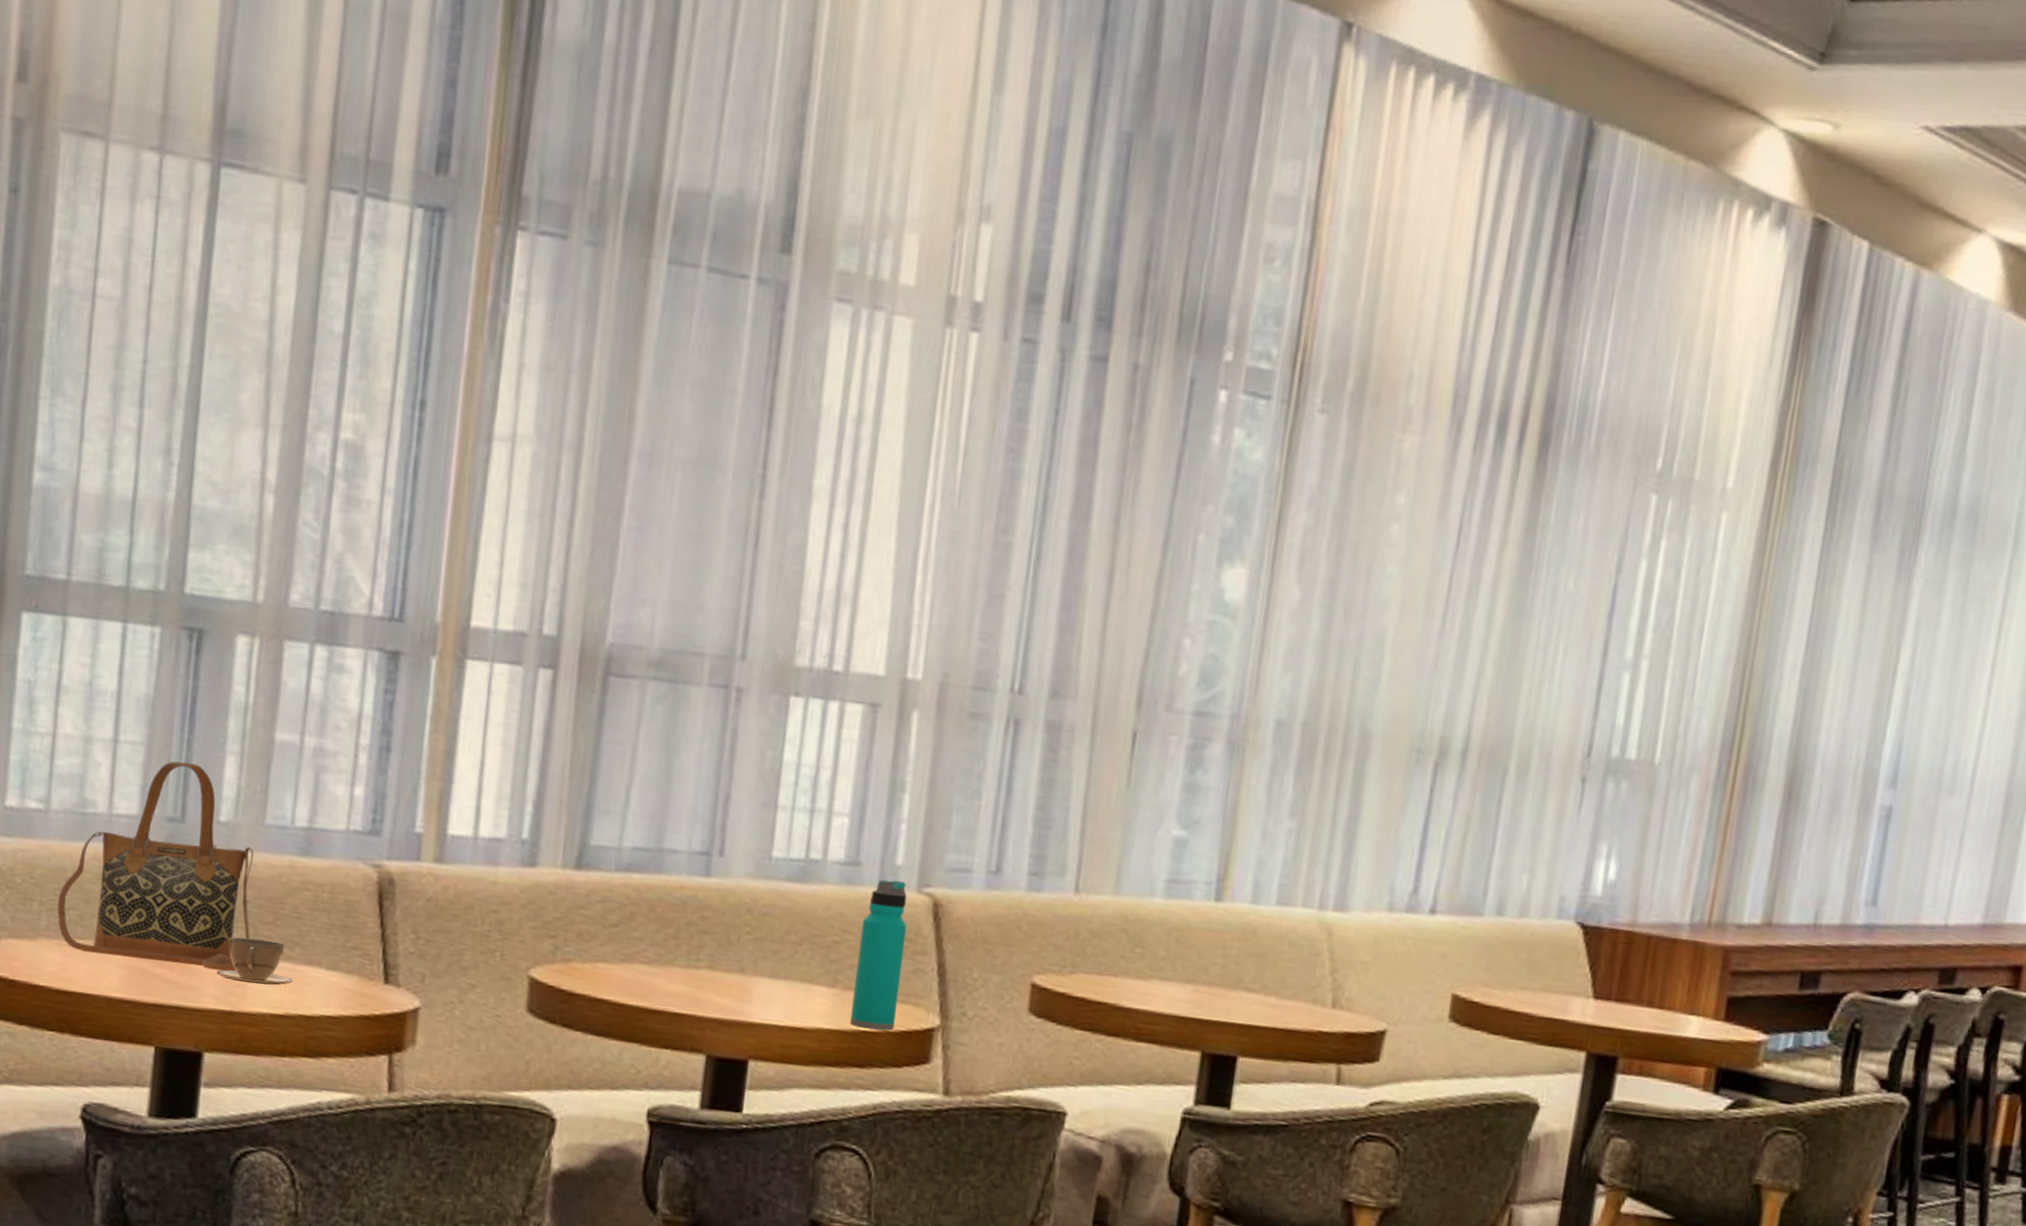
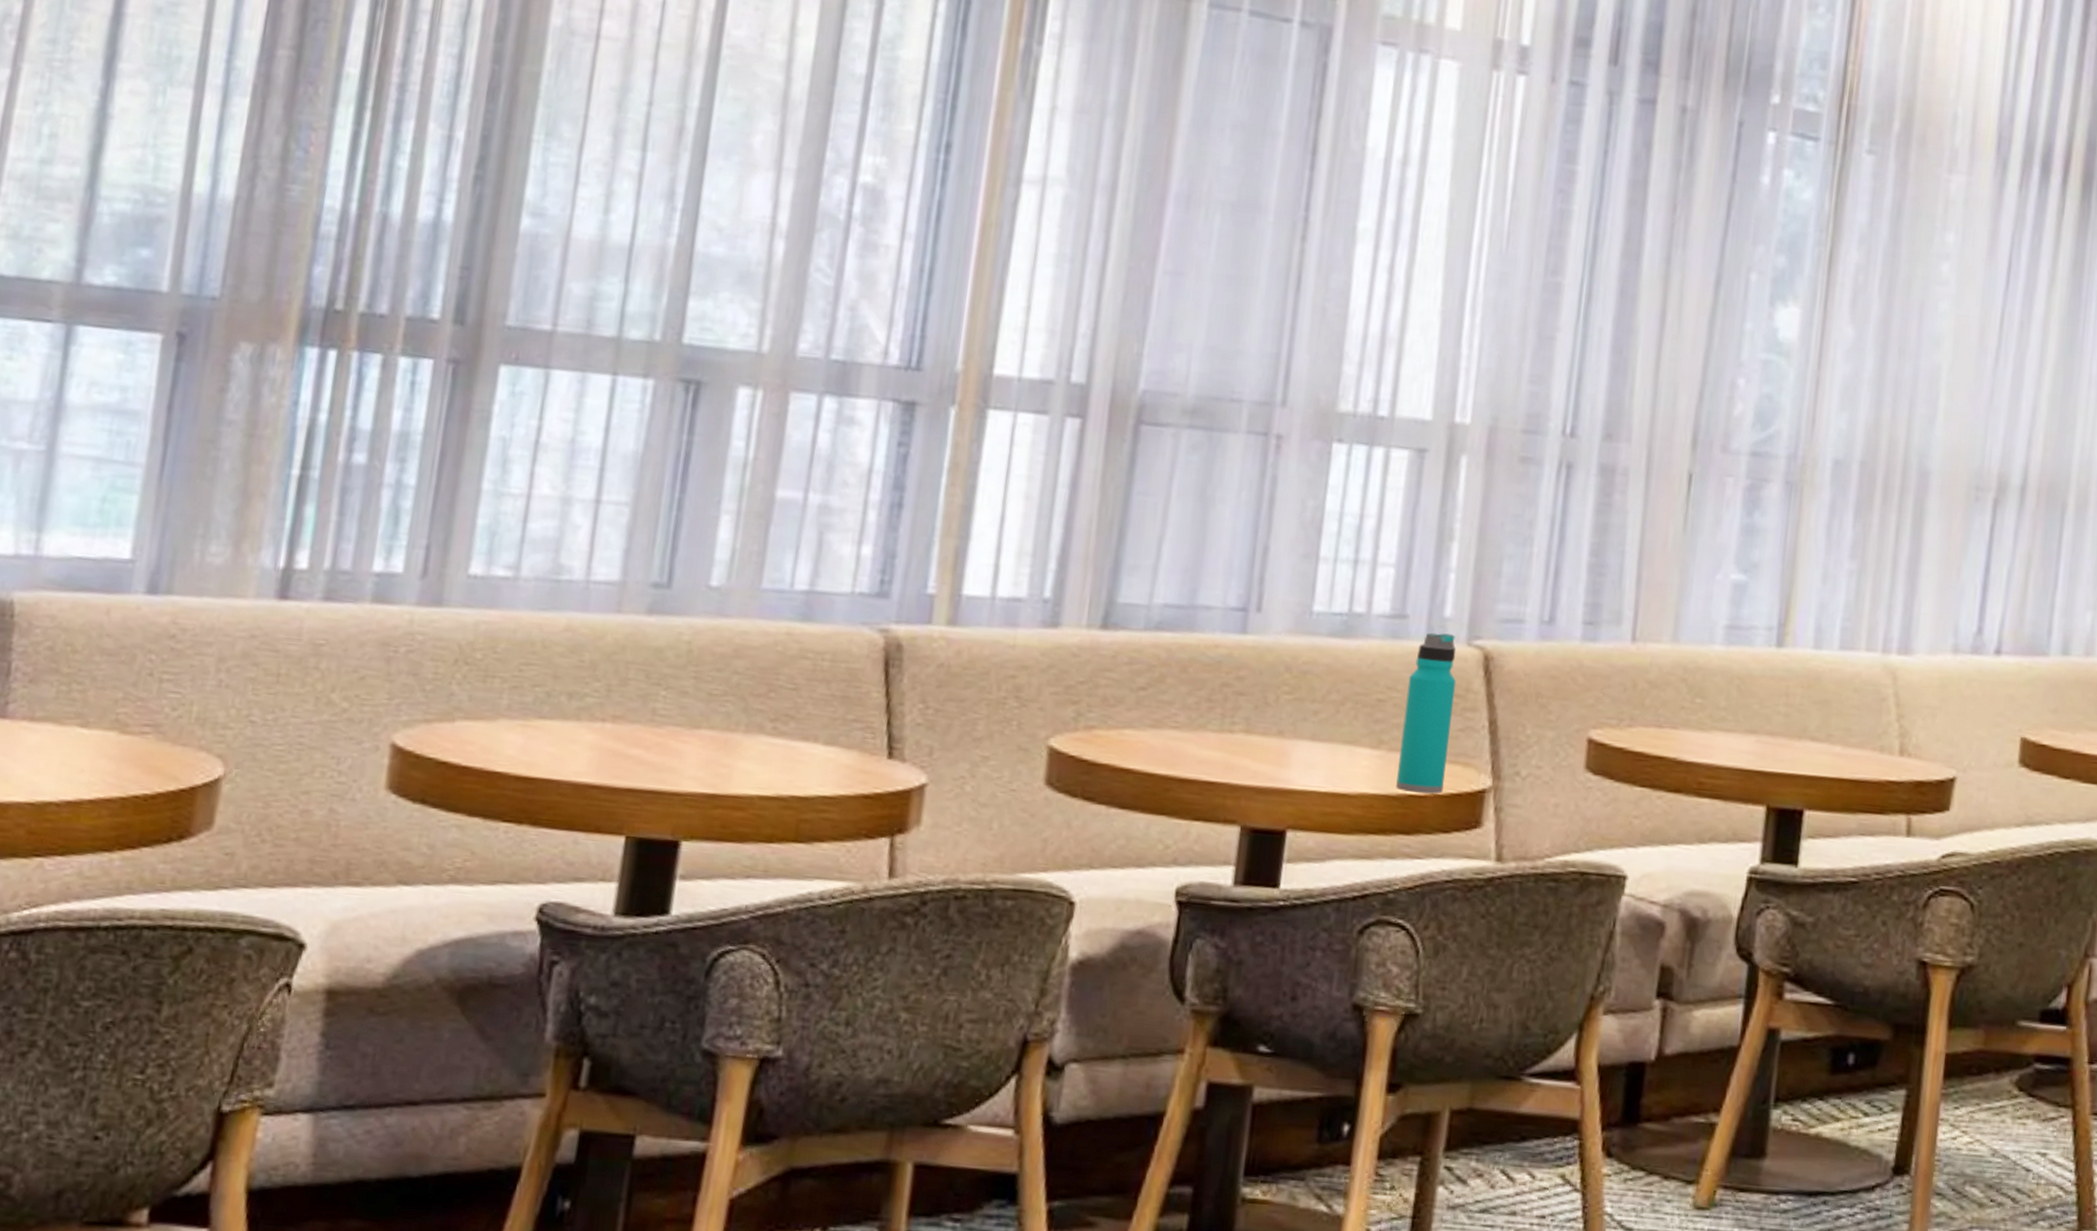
handbag: present [57,761,255,972] -> none [521,522,748,751]
teacup: present [216,937,293,985] -> none [699,712,786,764]

